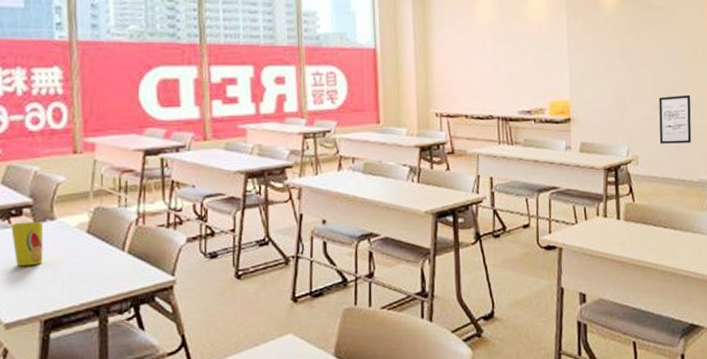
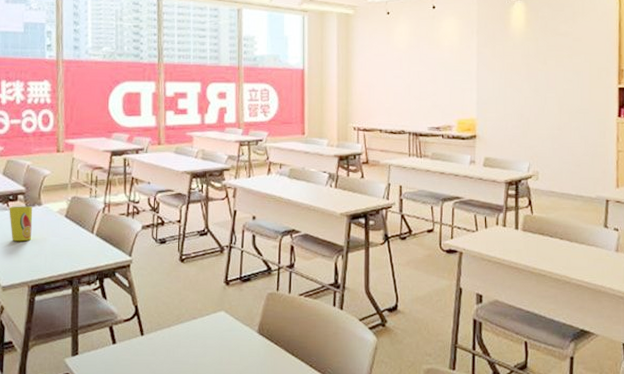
wall art: present [658,94,692,144] -> none [560,116,593,162]

